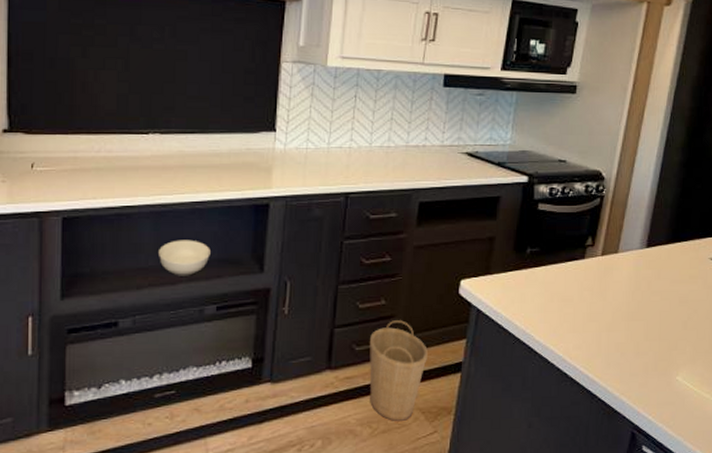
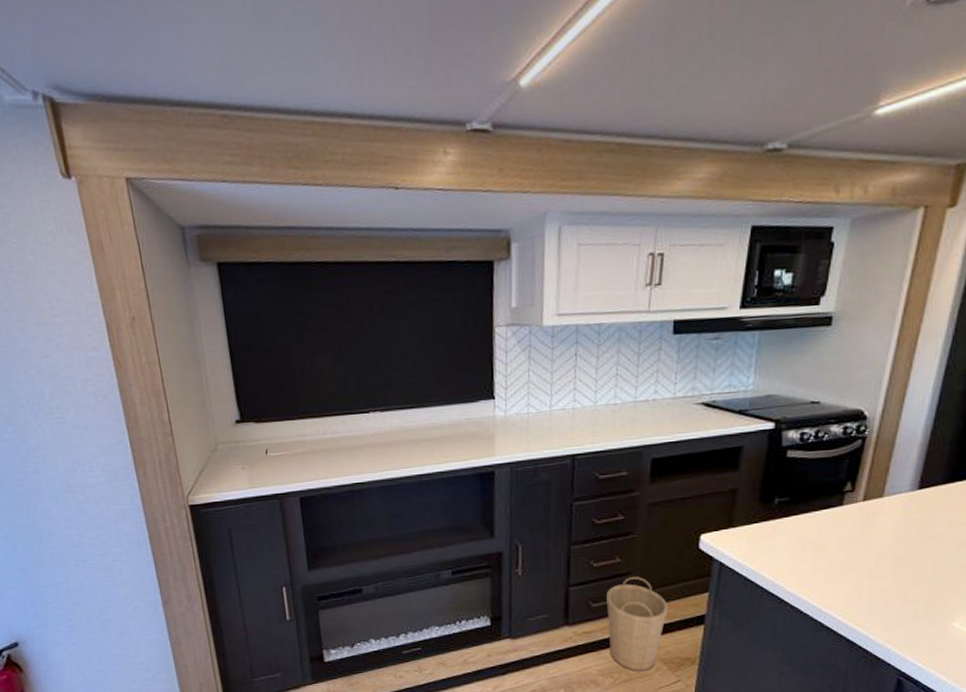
bowl: present [159,239,210,276] -> none [392,510,441,545]

